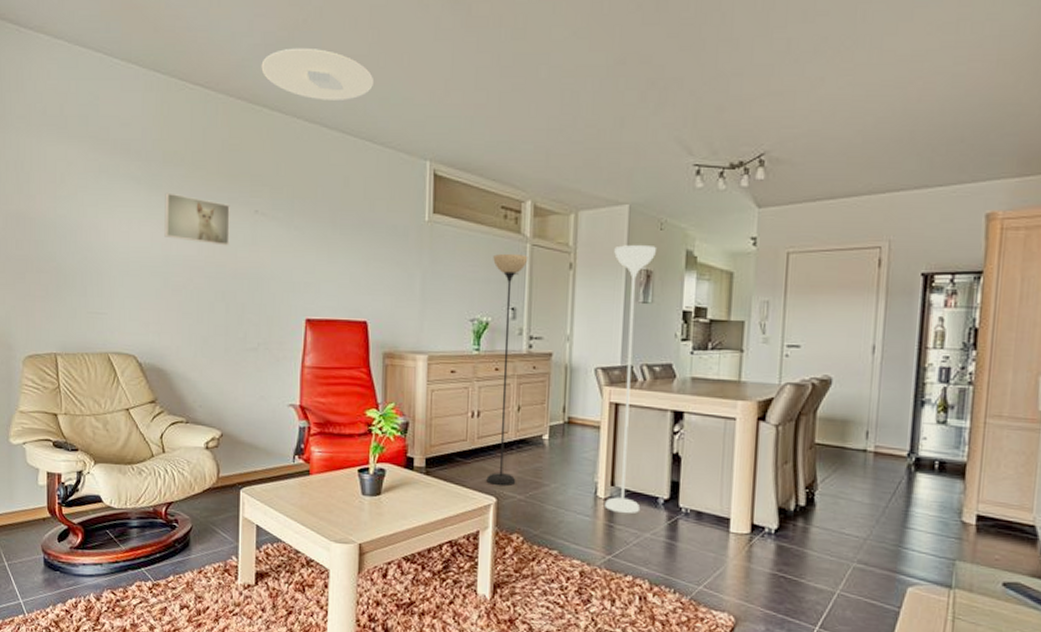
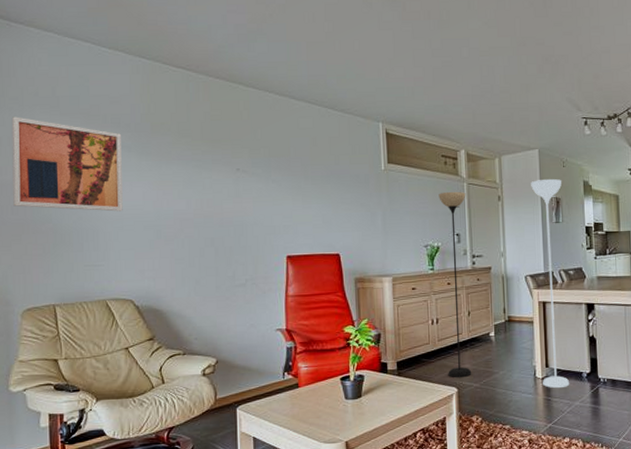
wall art: none [18,138,130,253] -> present [11,116,123,212]
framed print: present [164,192,230,246] -> none [154,157,215,200]
ceiling light: present [261,47,375,100] -> none [235,36,332,78]

